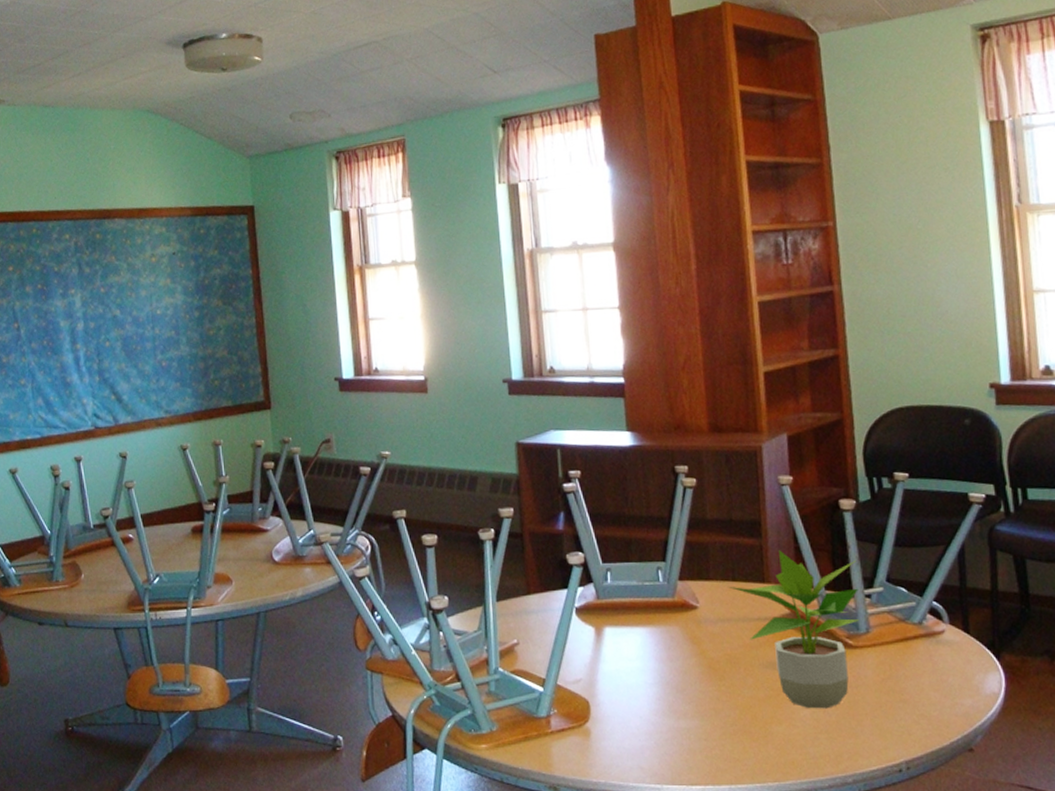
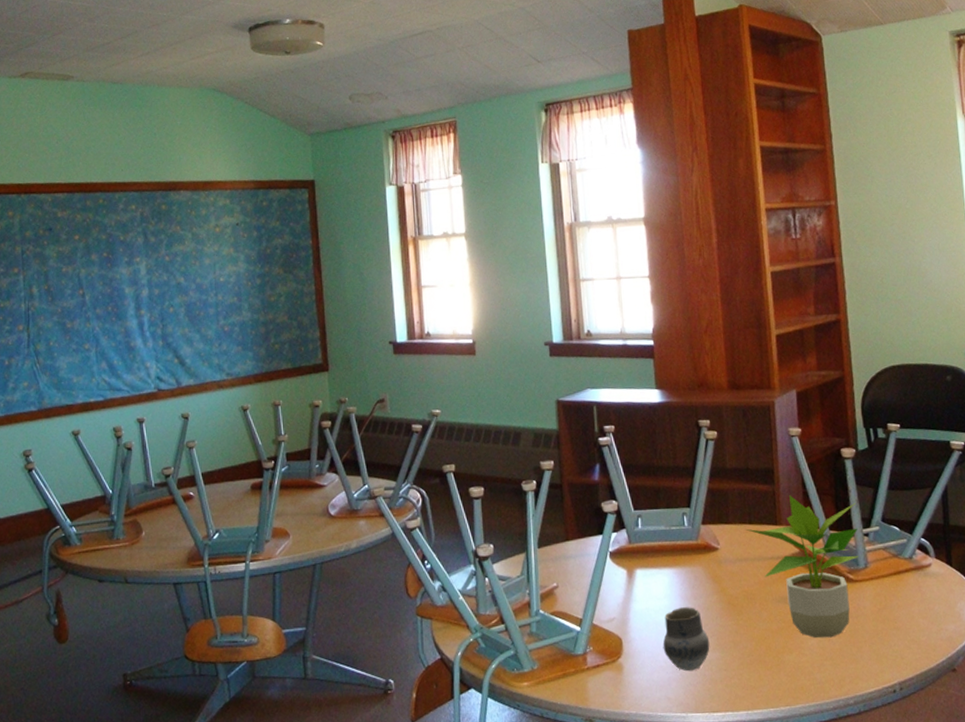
cup: none [635,670,688,740] -> present [663,607,710,672]

